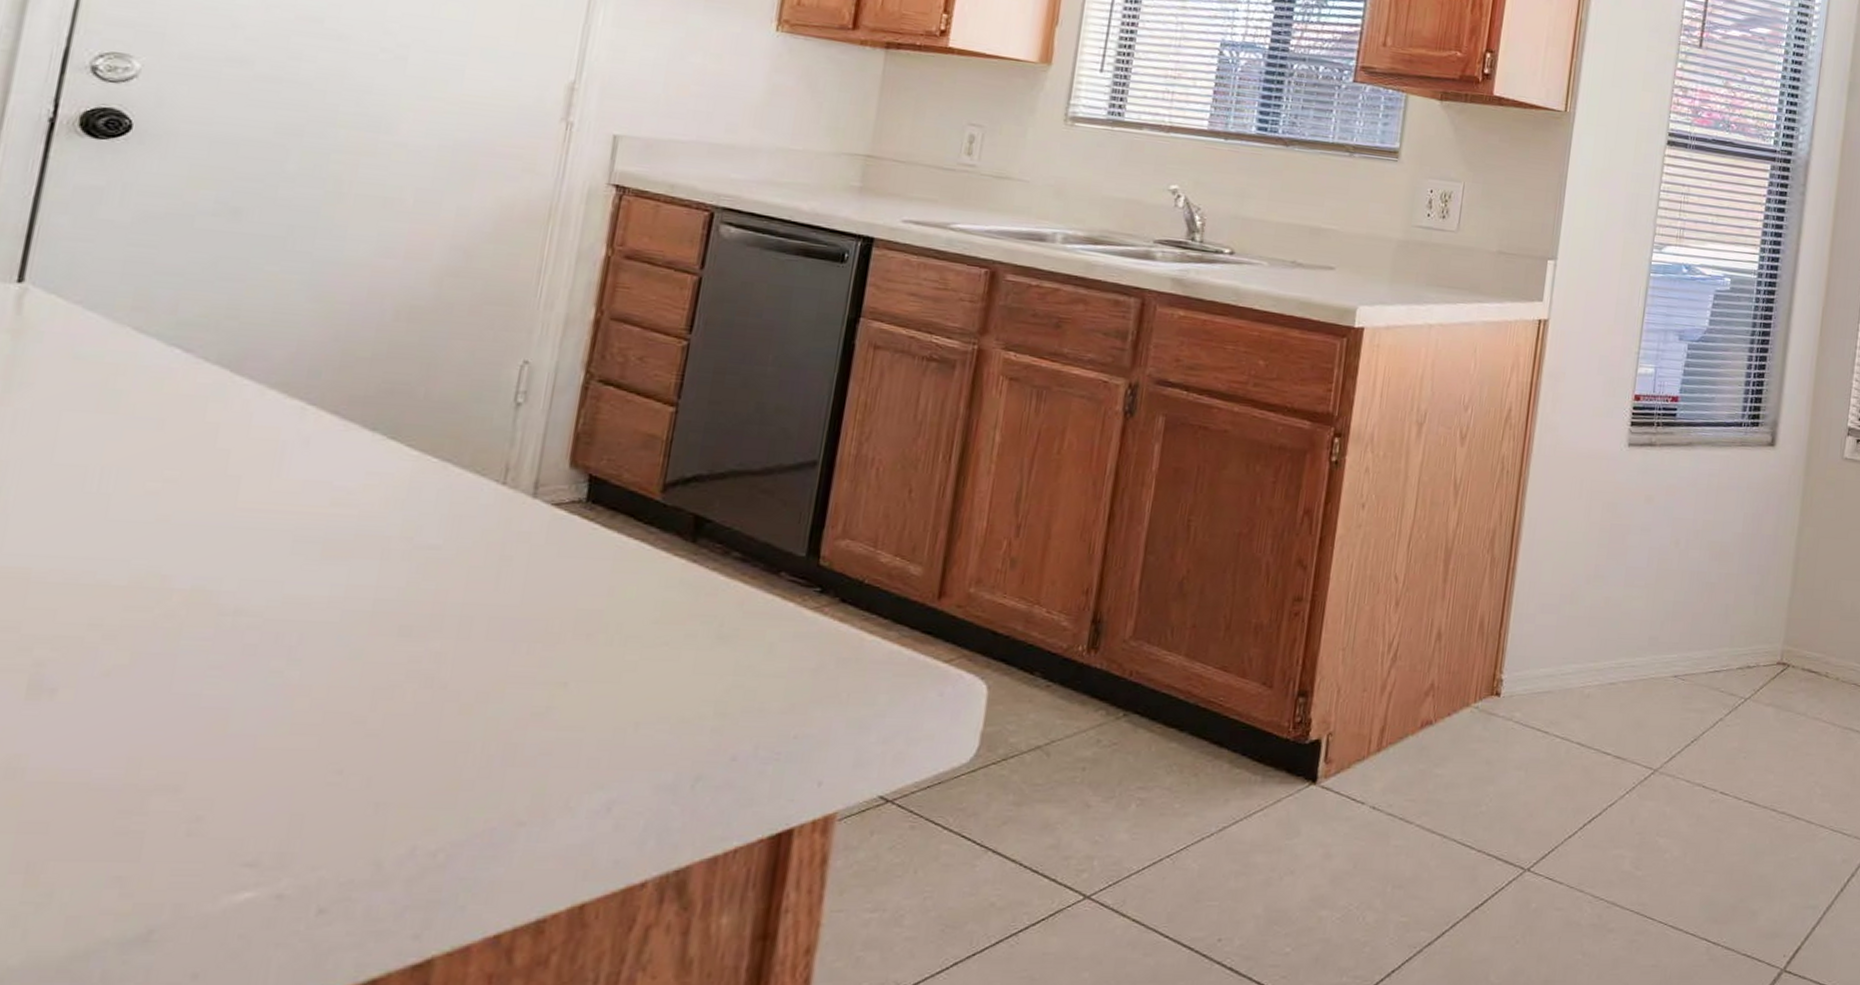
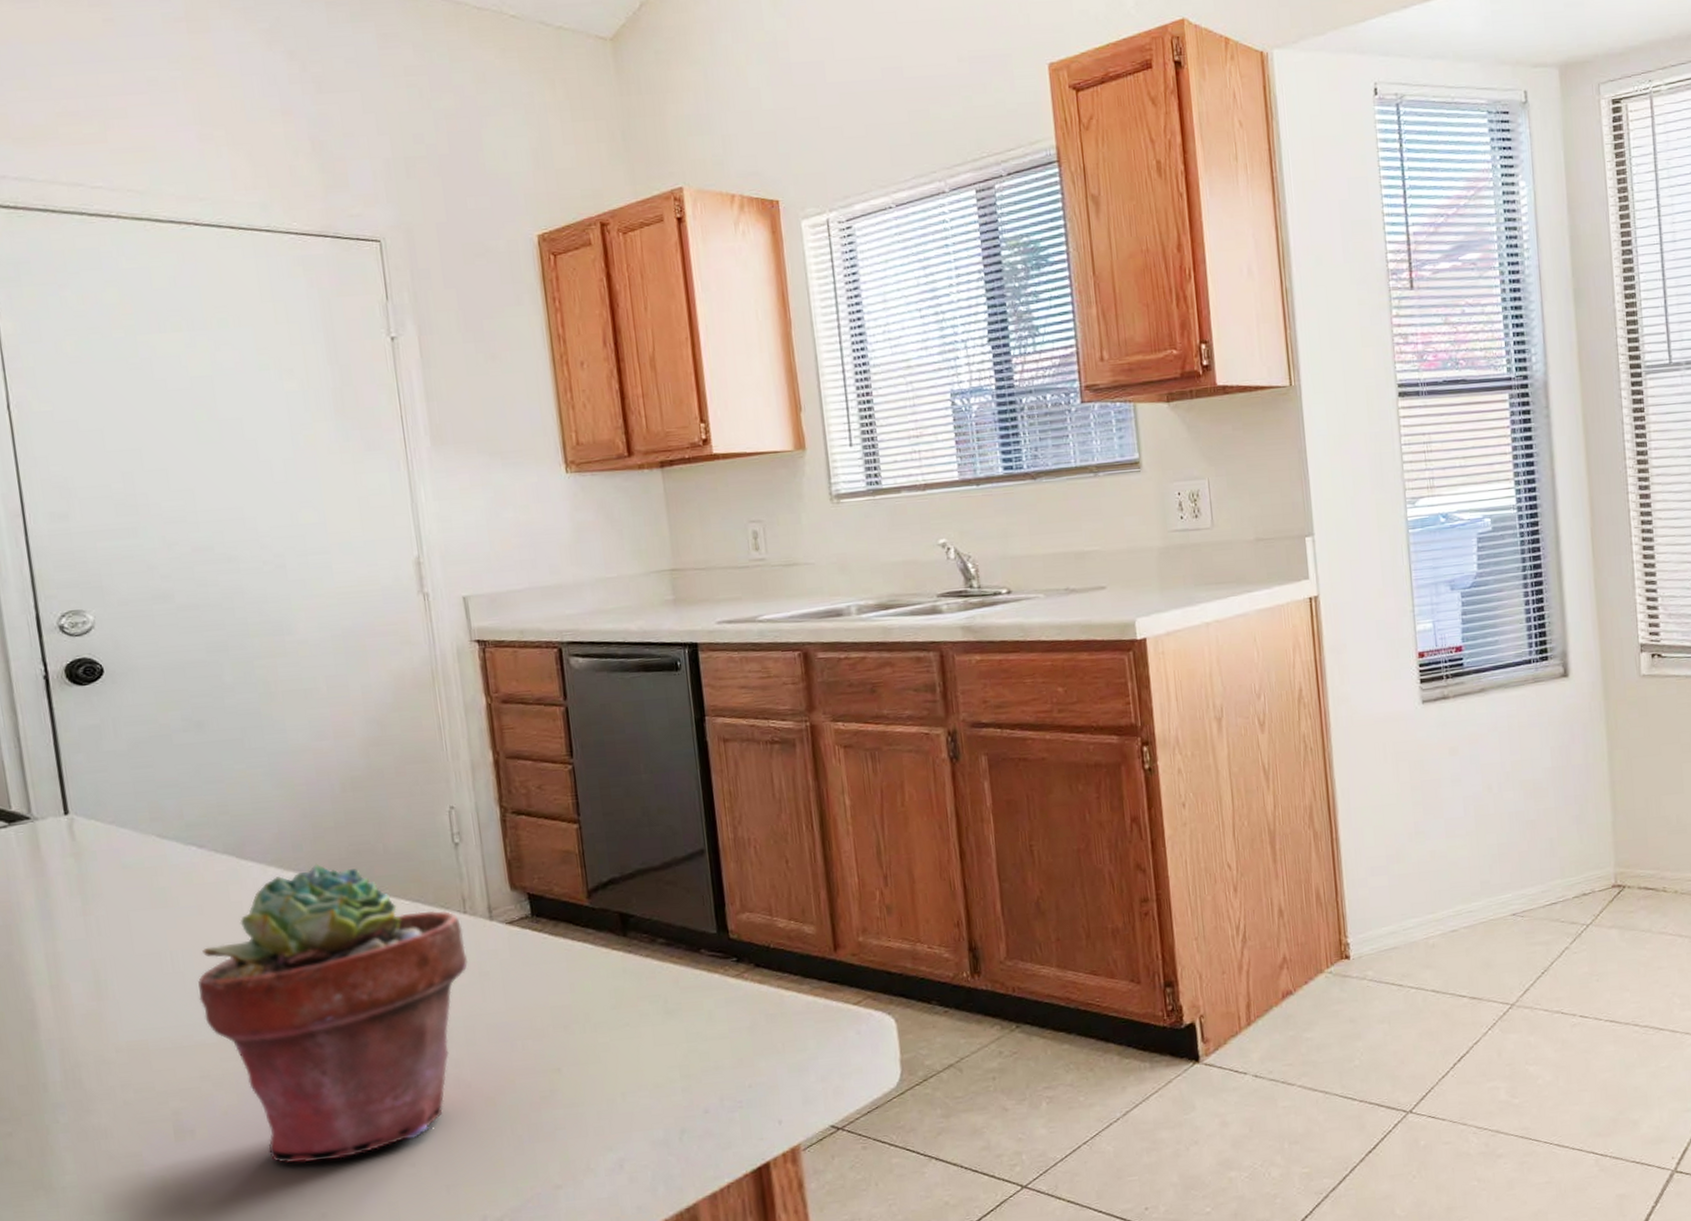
potted succulent: none [120,396,496,752] -> present [198,863,468,1163]

